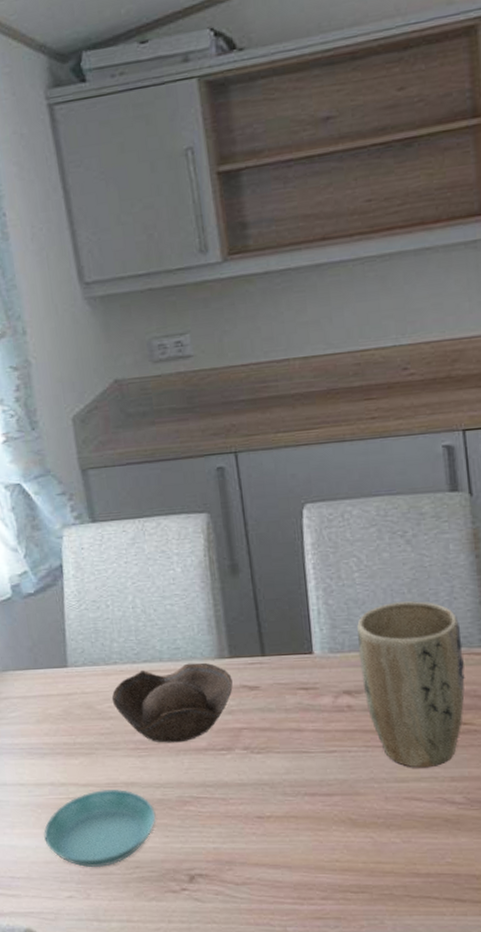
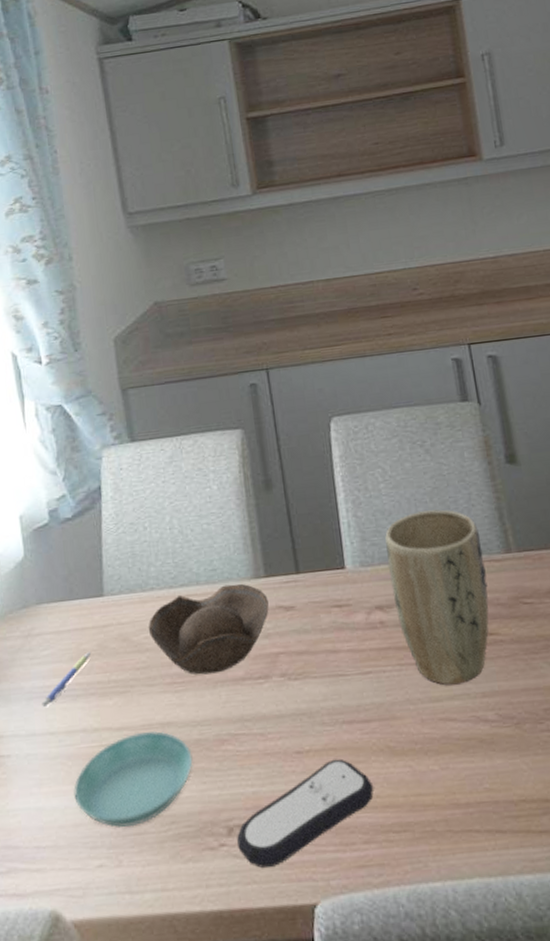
pen: none [11,716,57,762] -> present [42,652,92,708]
remote control: none [198,825,334,911] -> present [237,758,374,868]

